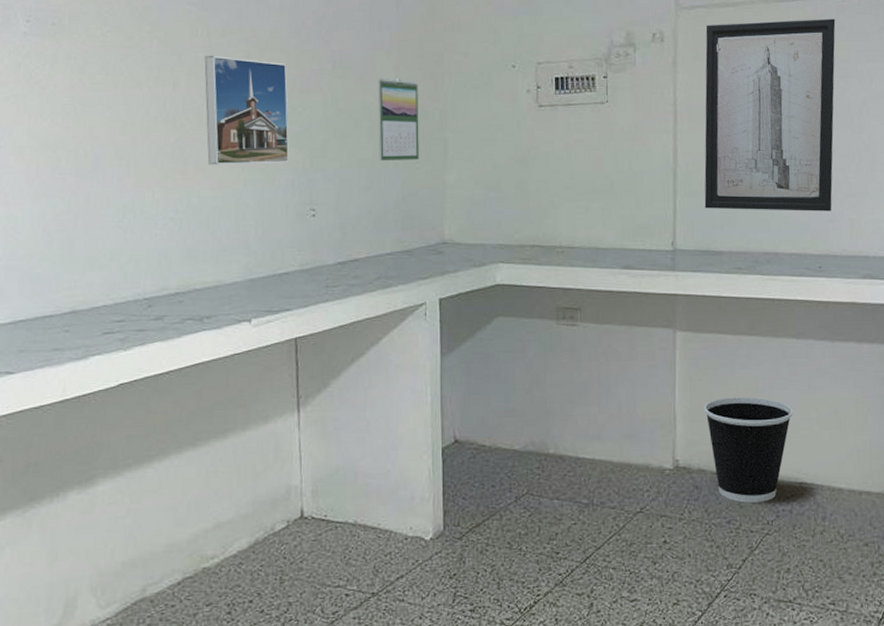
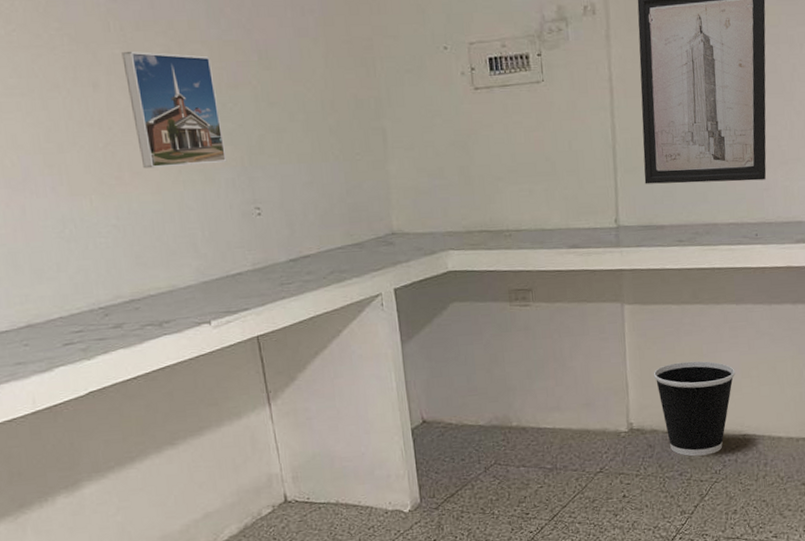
calendar: present [377,77,419,161] -> none [307,66,359,155]

